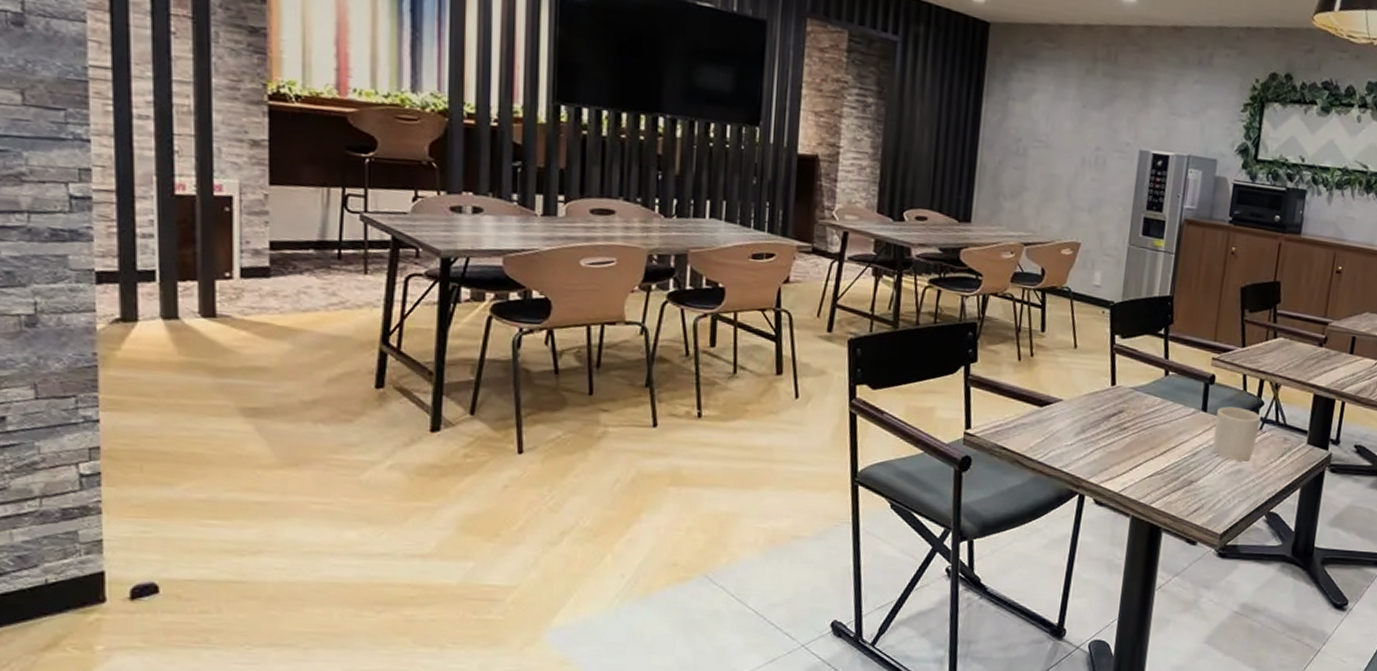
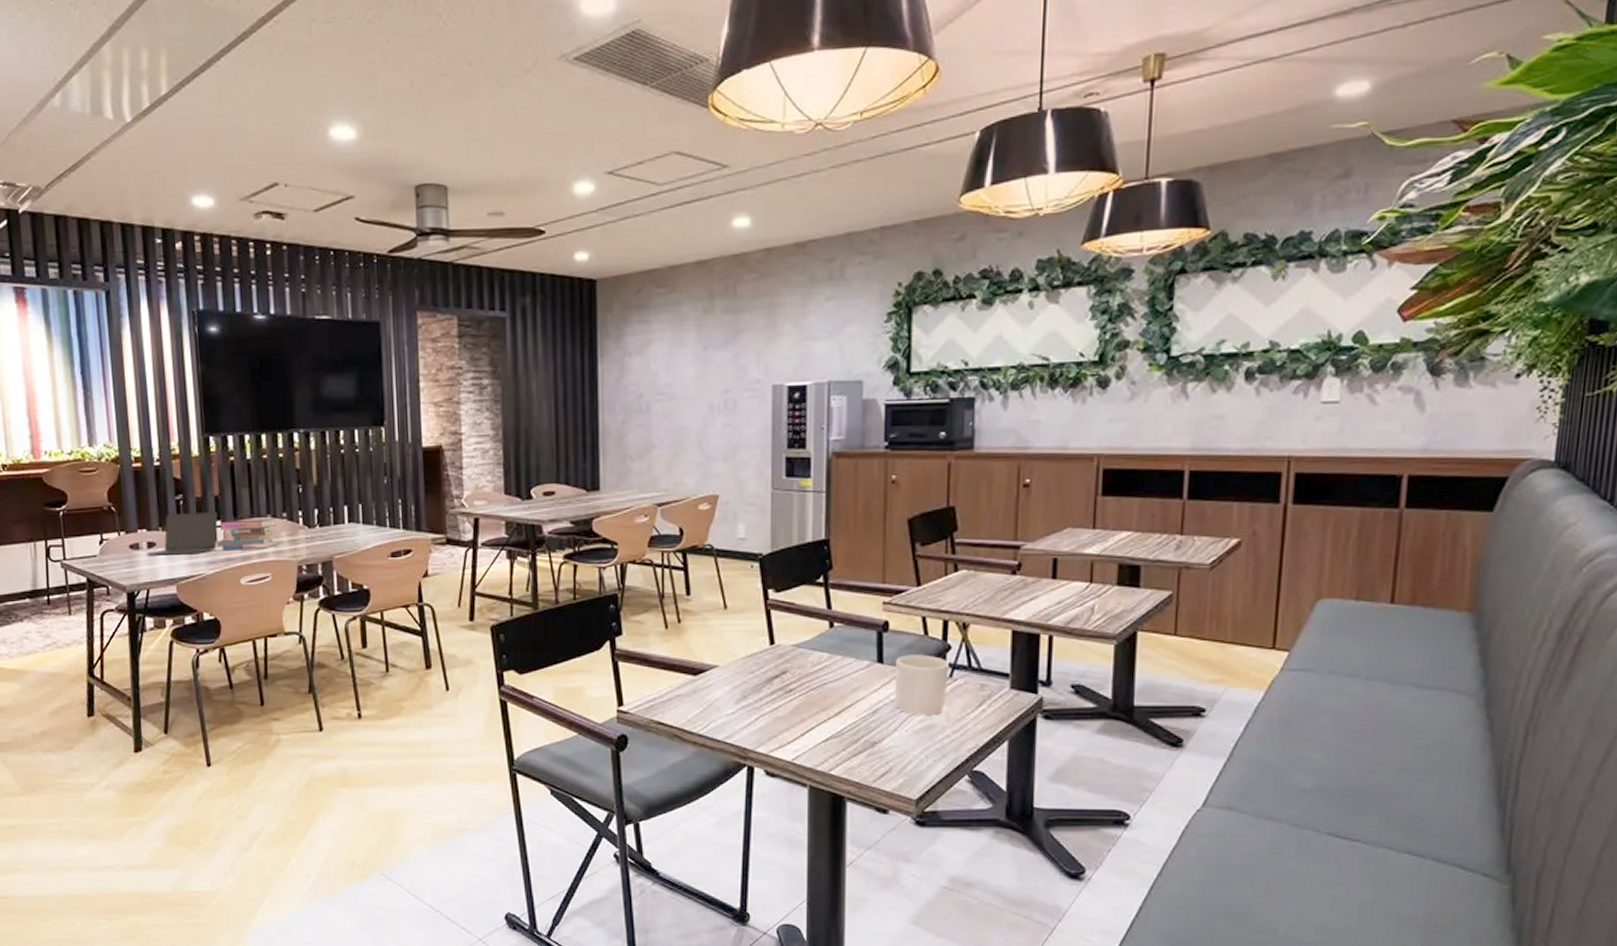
laptop: none [470,180,561,228] -> present [146,511,218,557]
books: none [557,197,628,232] -> present [217,519,278,551]

